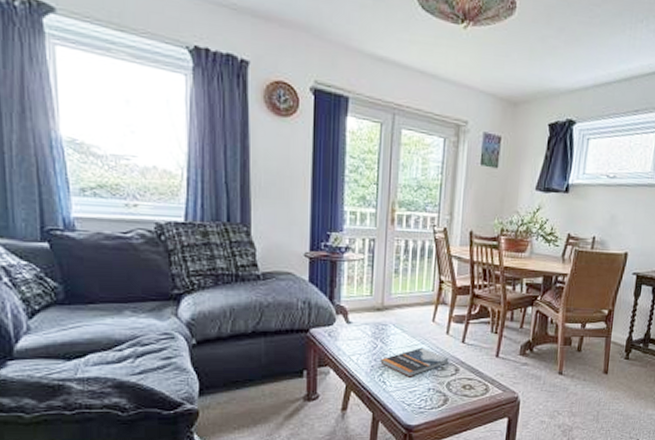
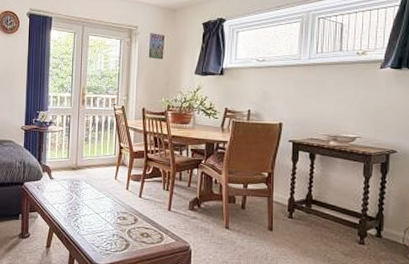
book: present [380,347,449,377] -> none [75,200,129,224]

